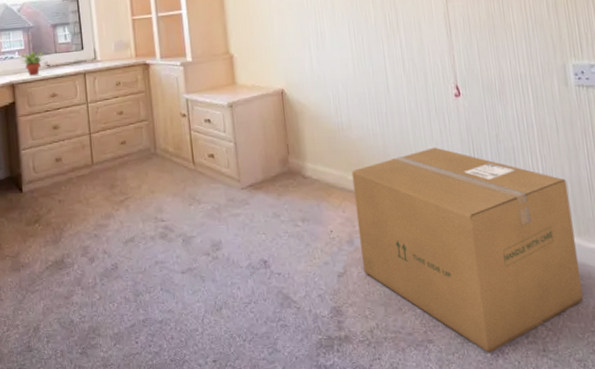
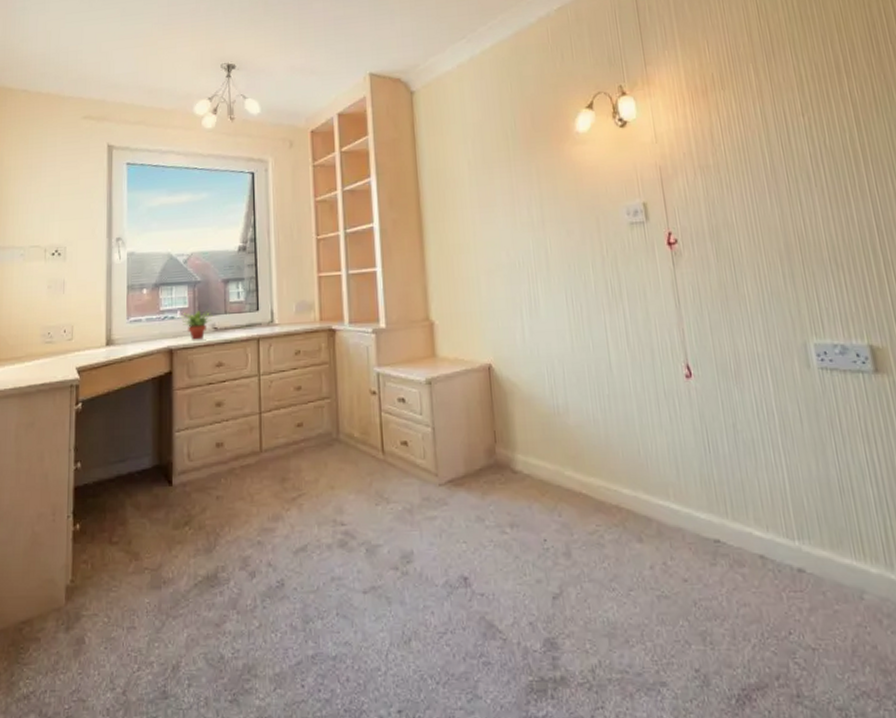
box: present [351,147,584,353] -> none [569,437,841,700]

